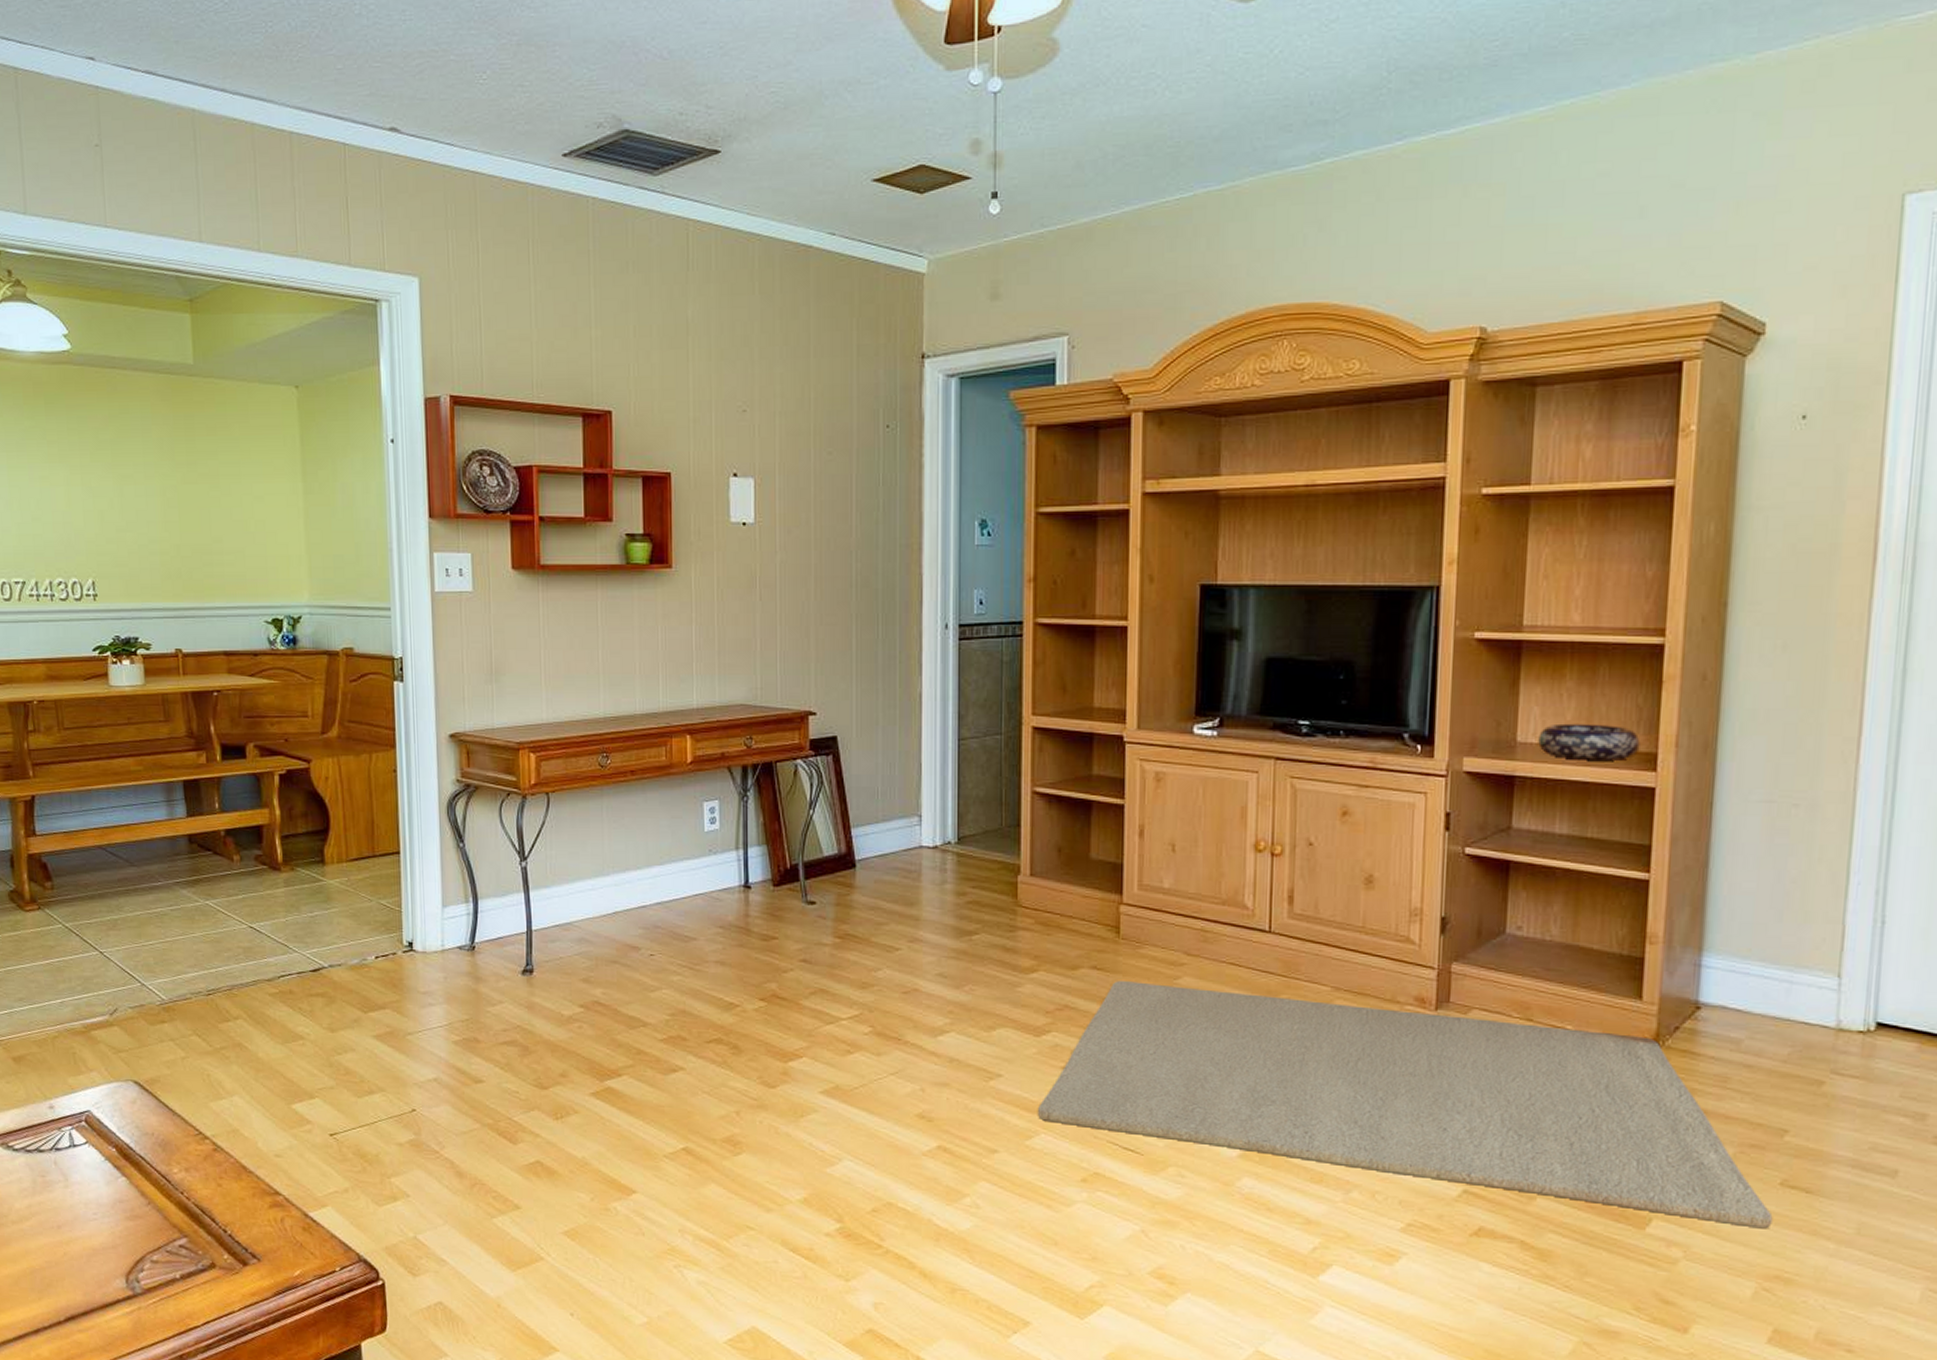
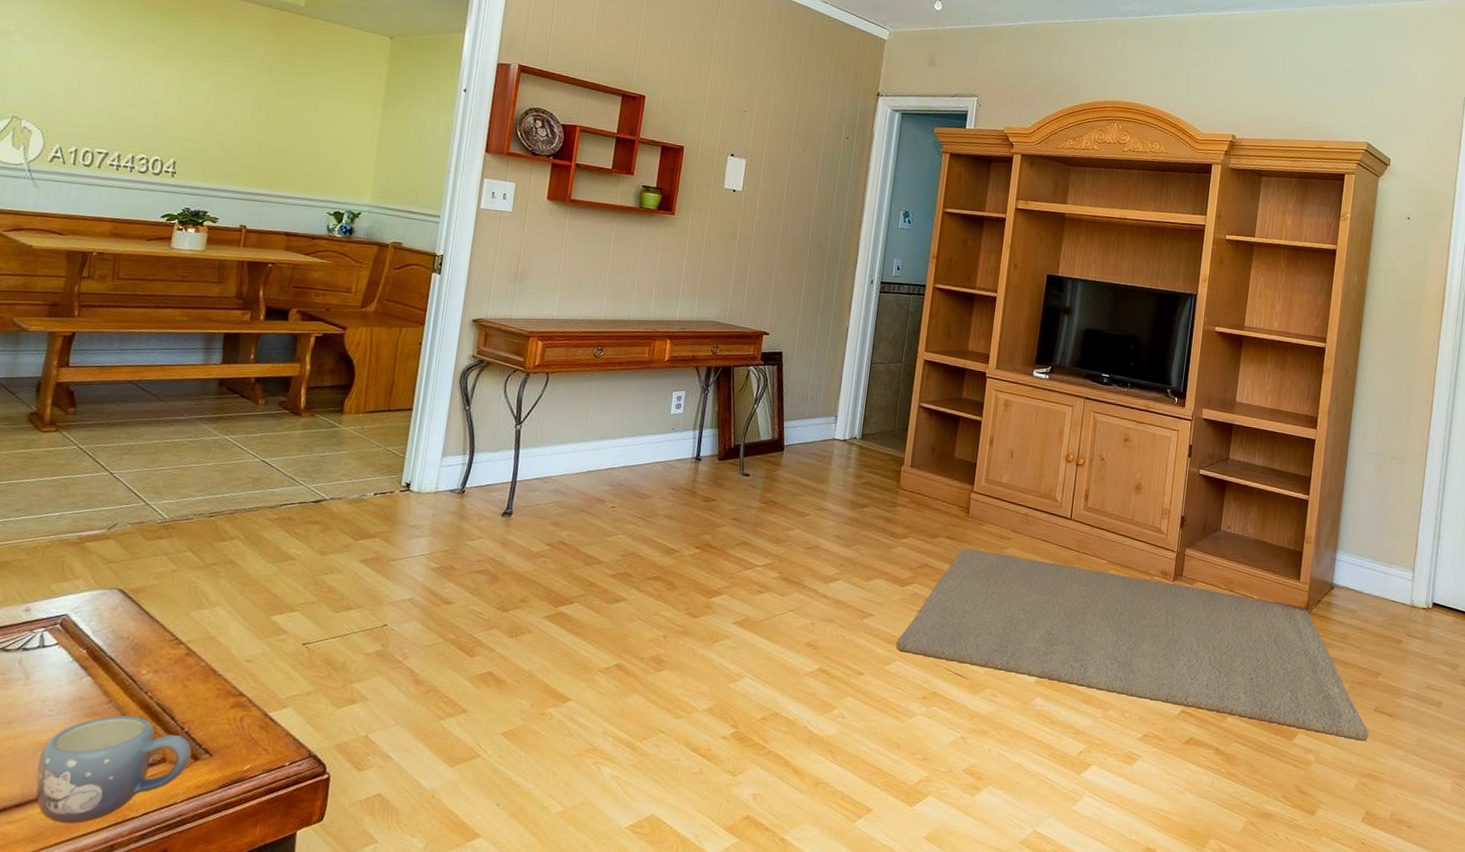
mug: none [93,1218,240,1333] -> present [35,715,192,824]
decorative bowl: present [1538,723,1641,761] -> none [1248,392,1308,420]

